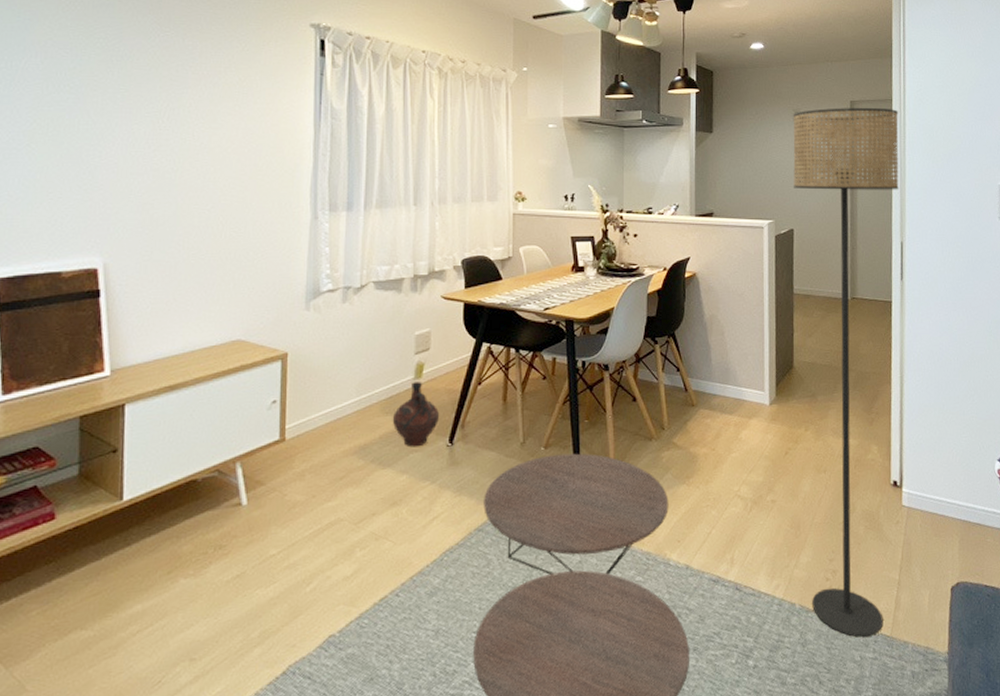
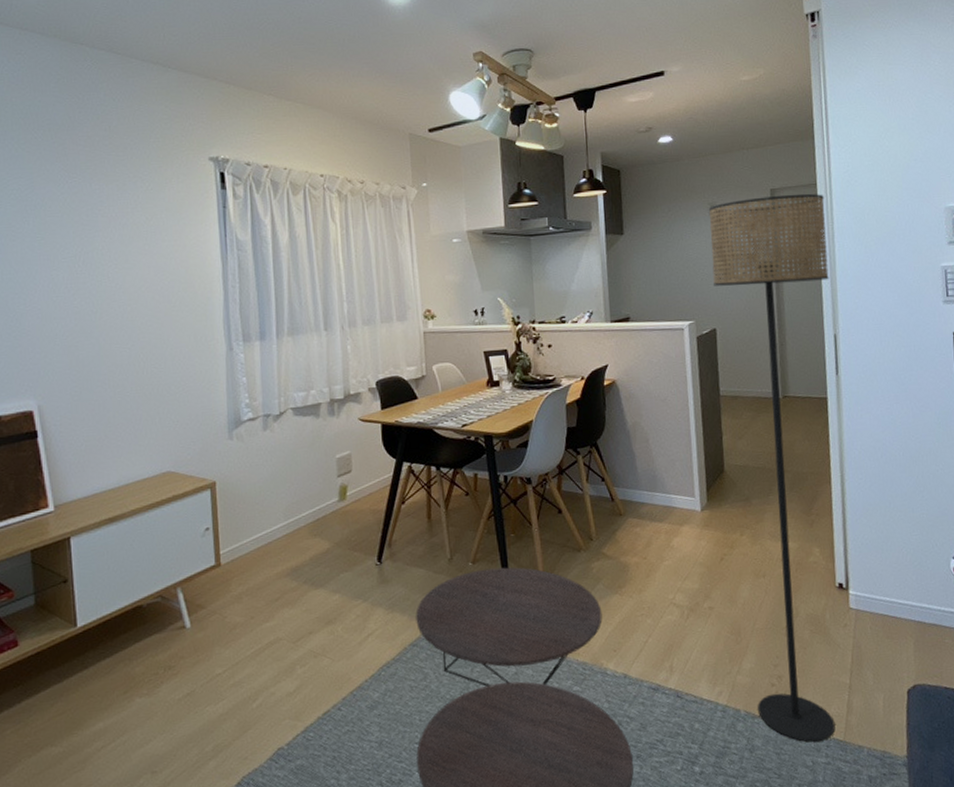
ceramic jug: present [392,382,440,447] -> none [320,503,367,568]

